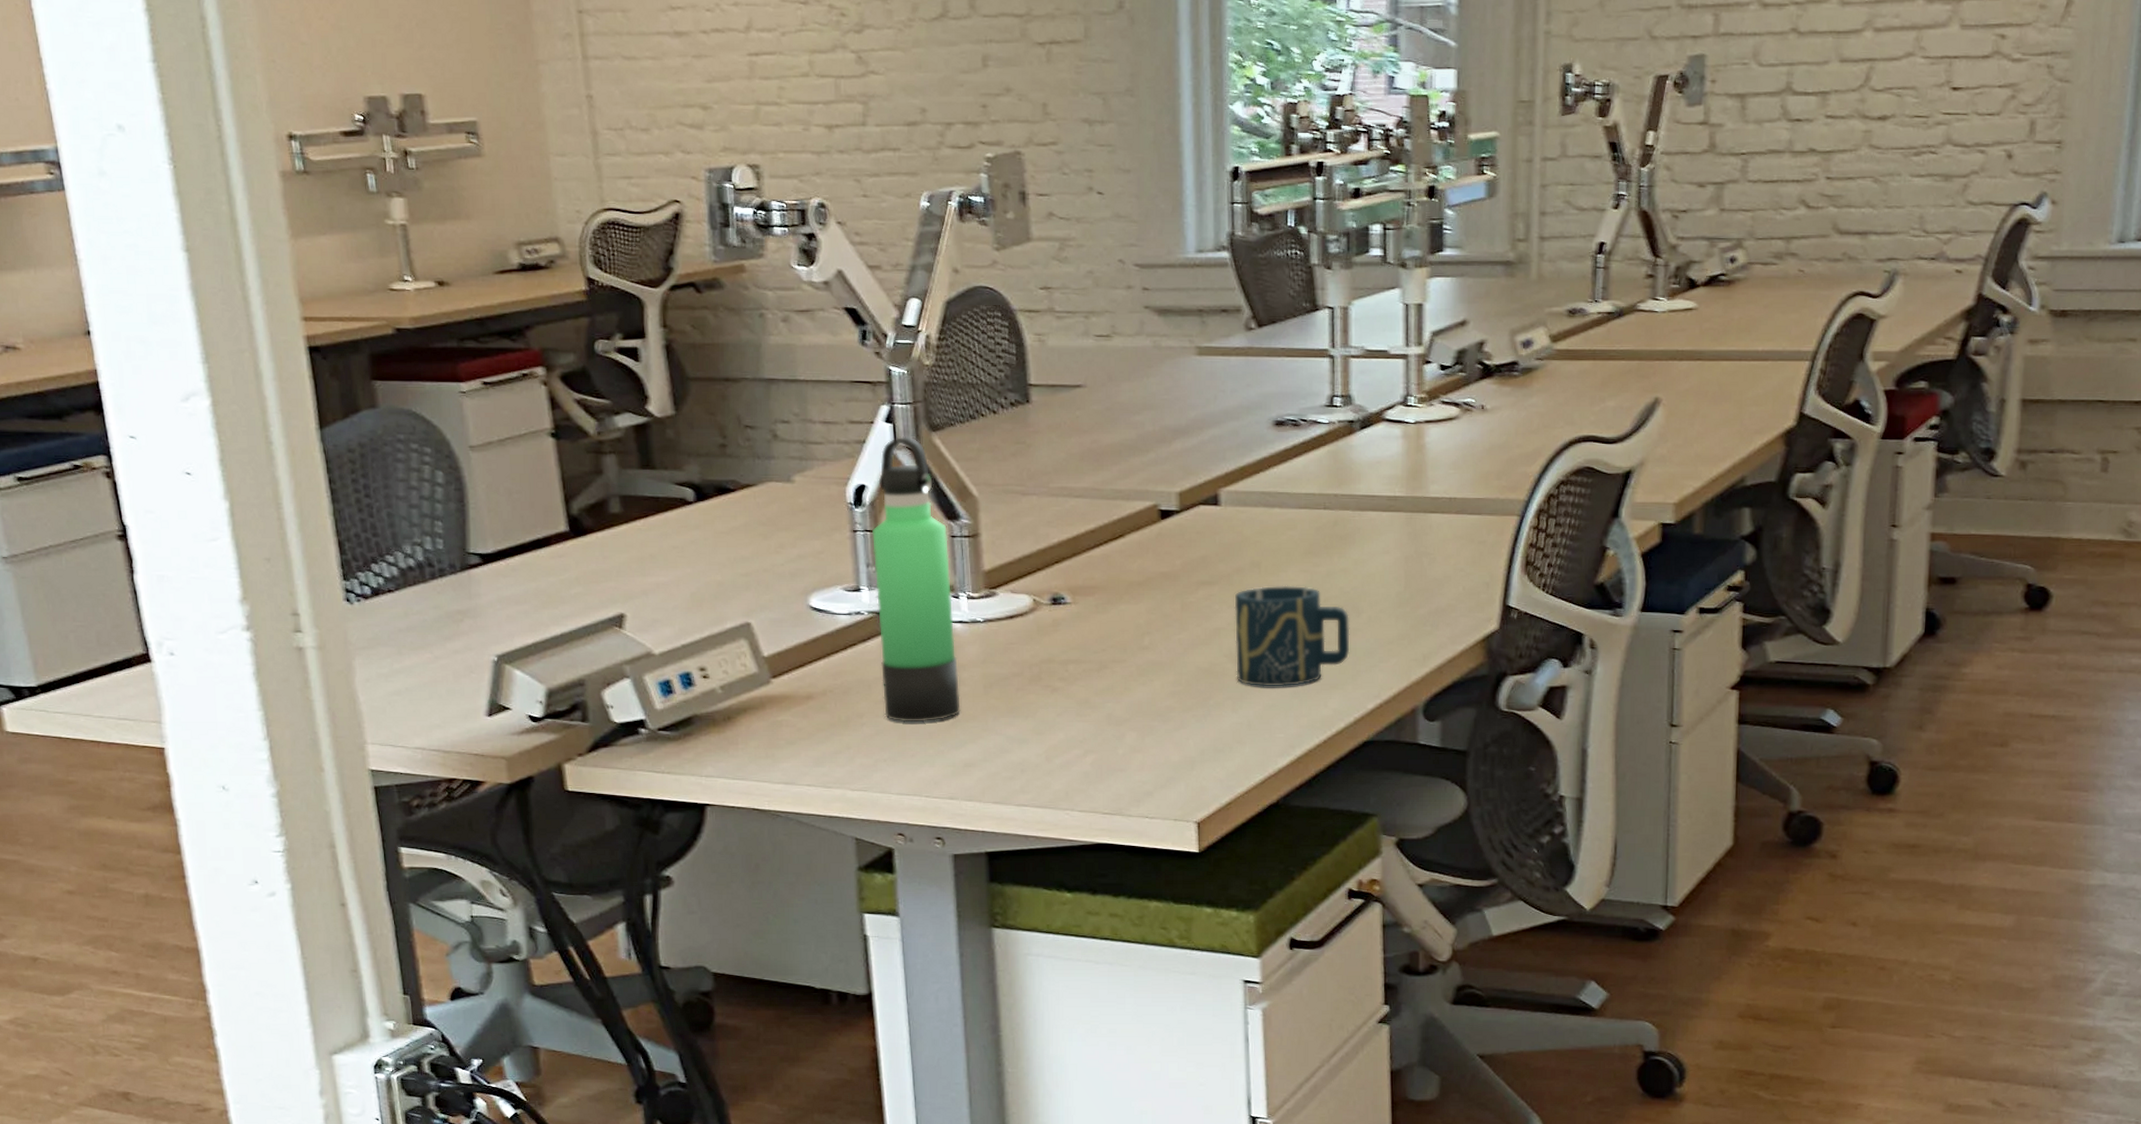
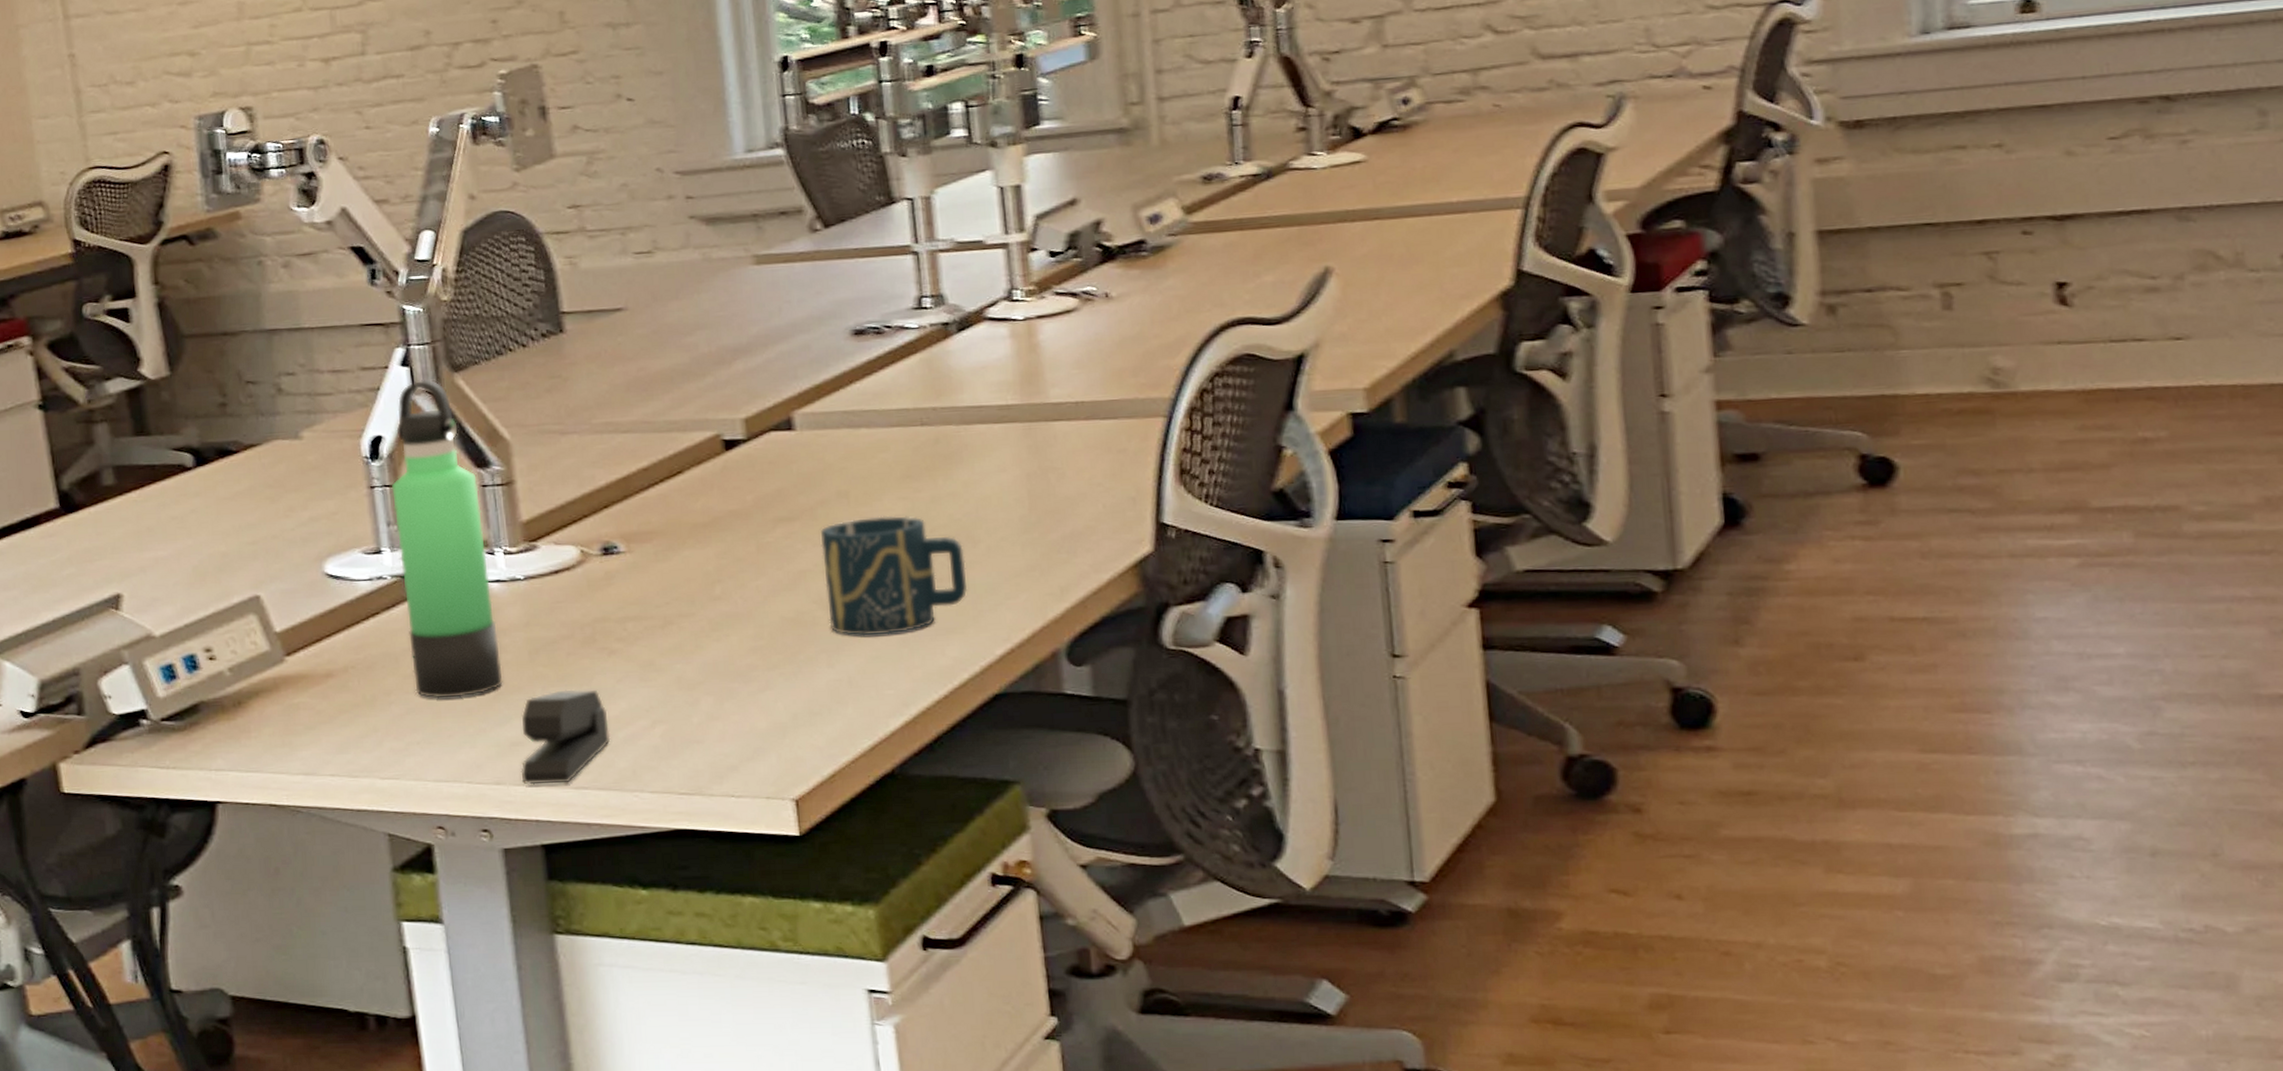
stapler: none [971,720,1049,801] -> present [521,689,611,785]

